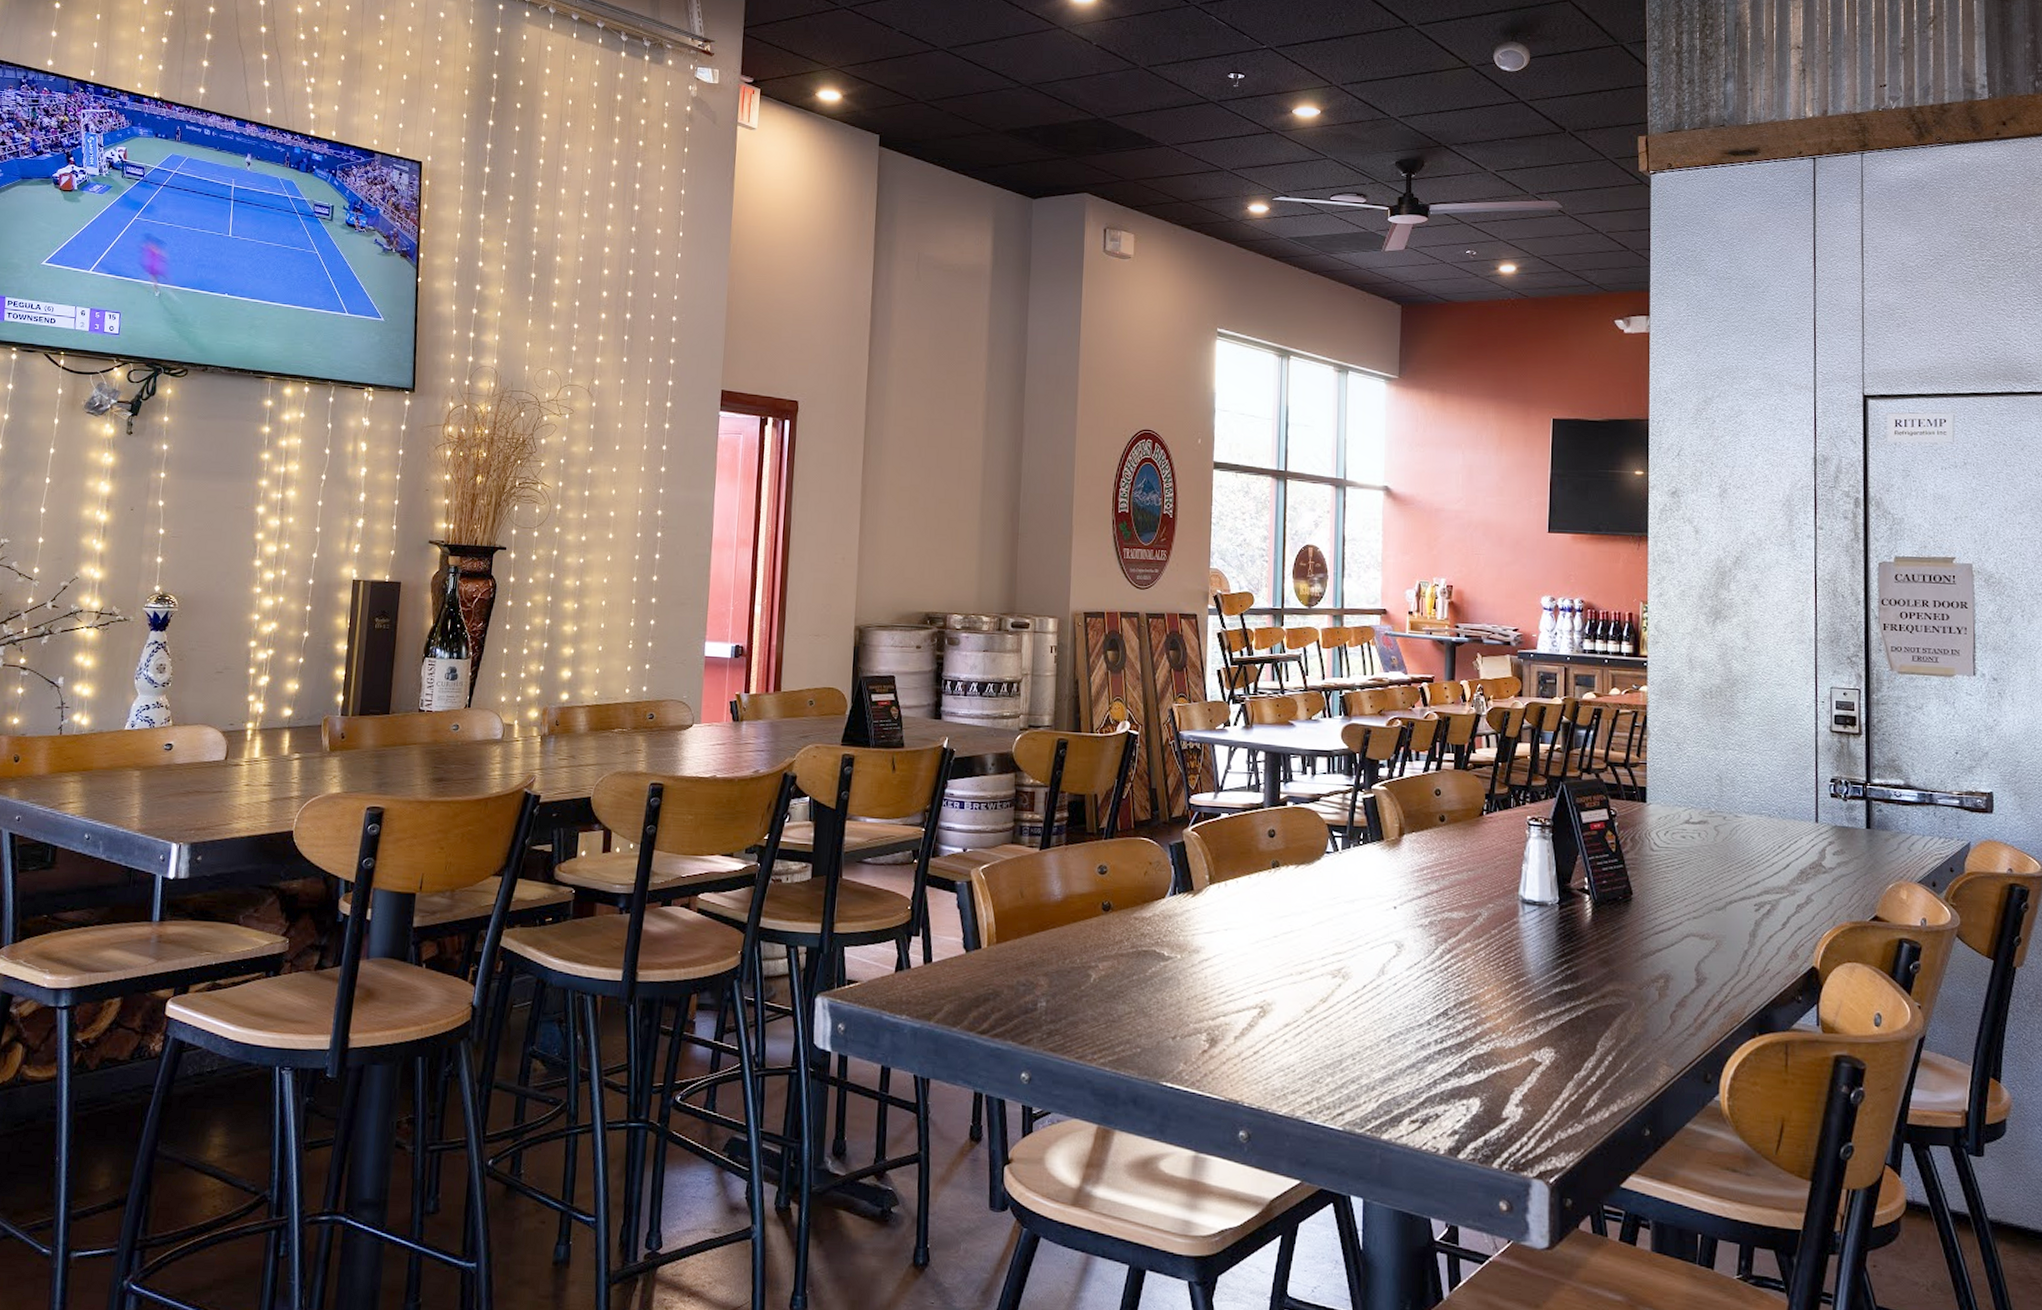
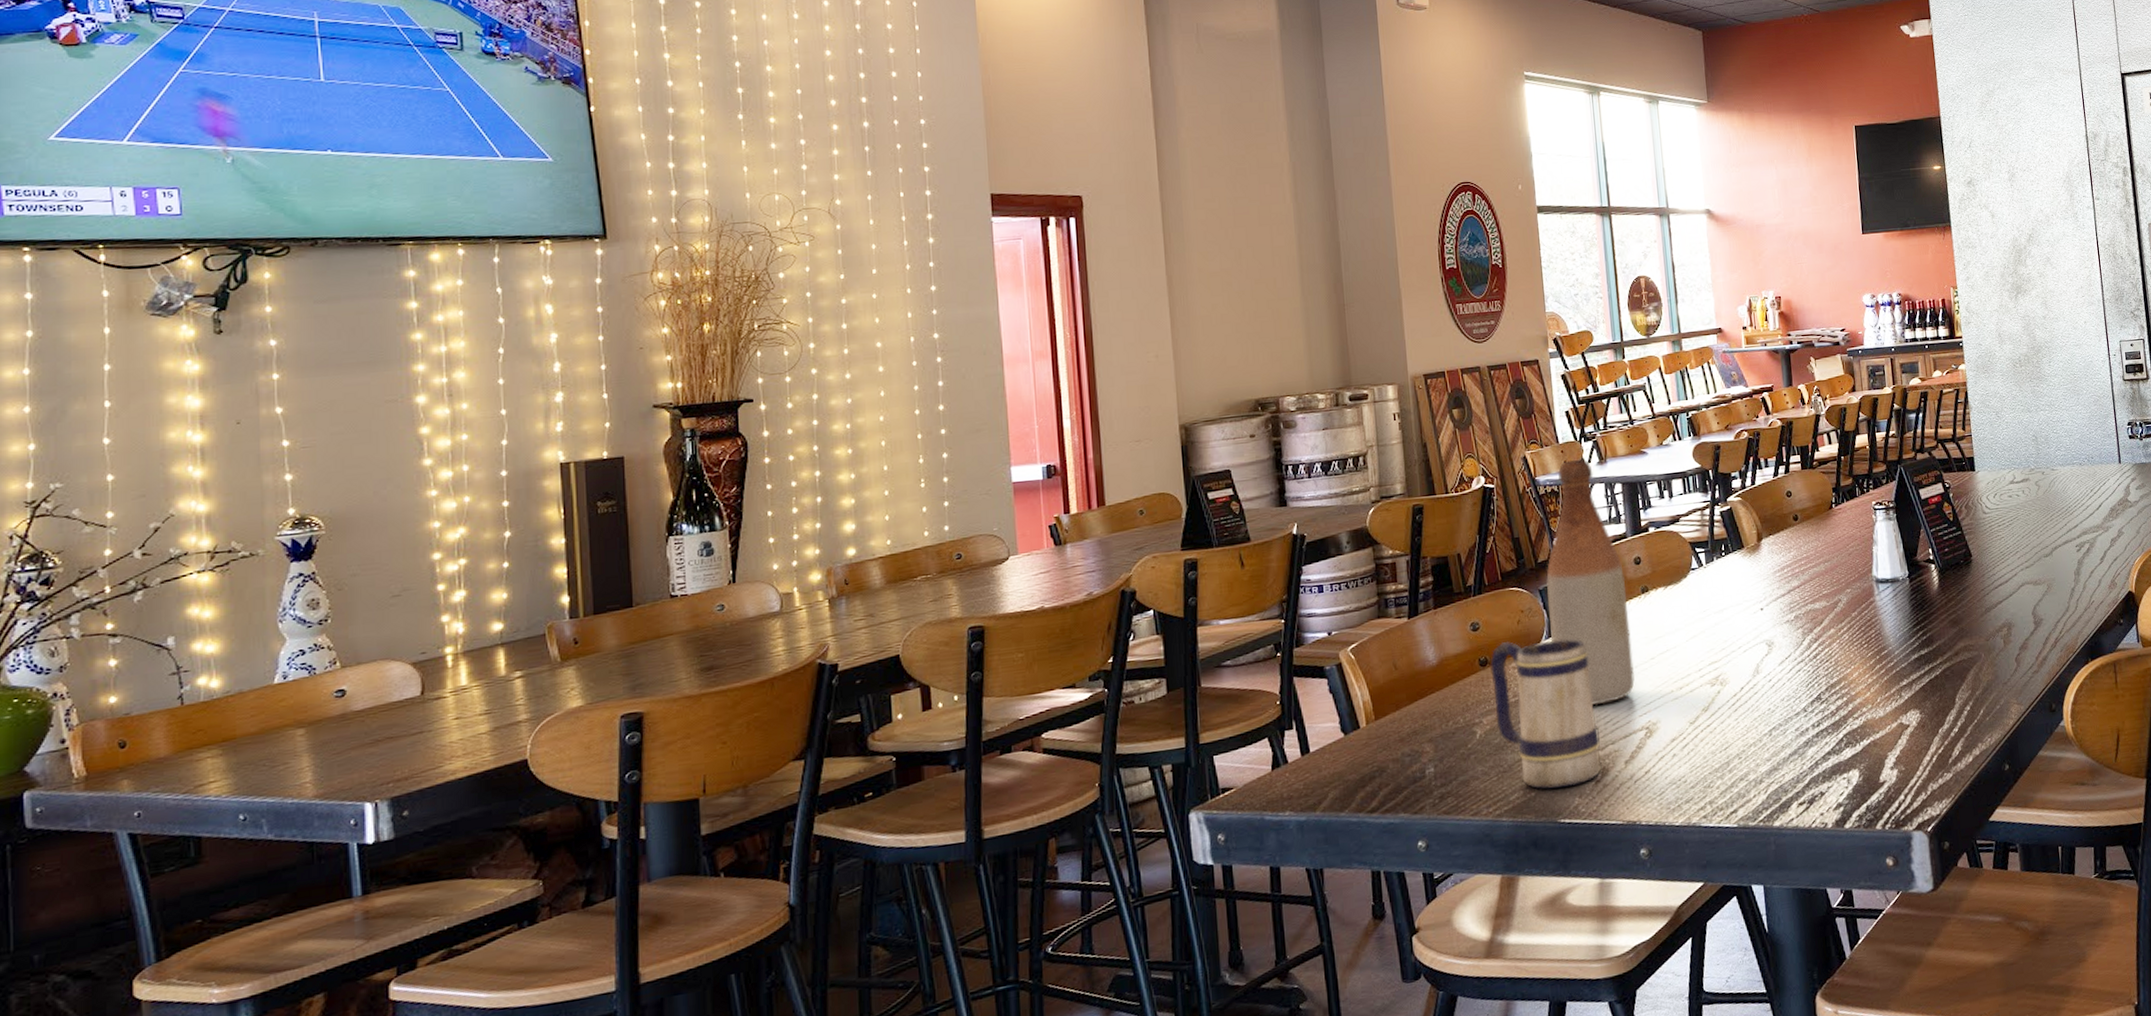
beer mug: none [1112,891,1213,1051] -> present [1490,639,1601,789]
beer bottle: none [1176,720,1257,974] -> present [1546,458,1635,706]

